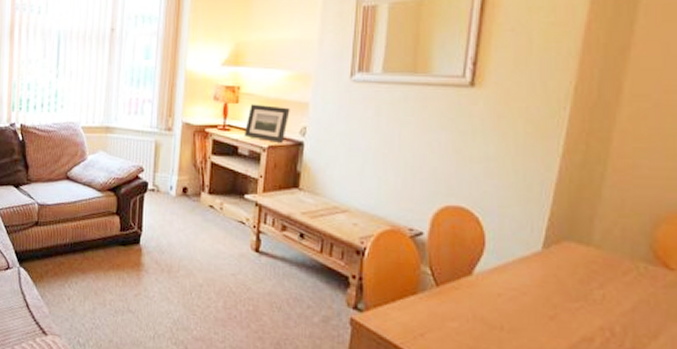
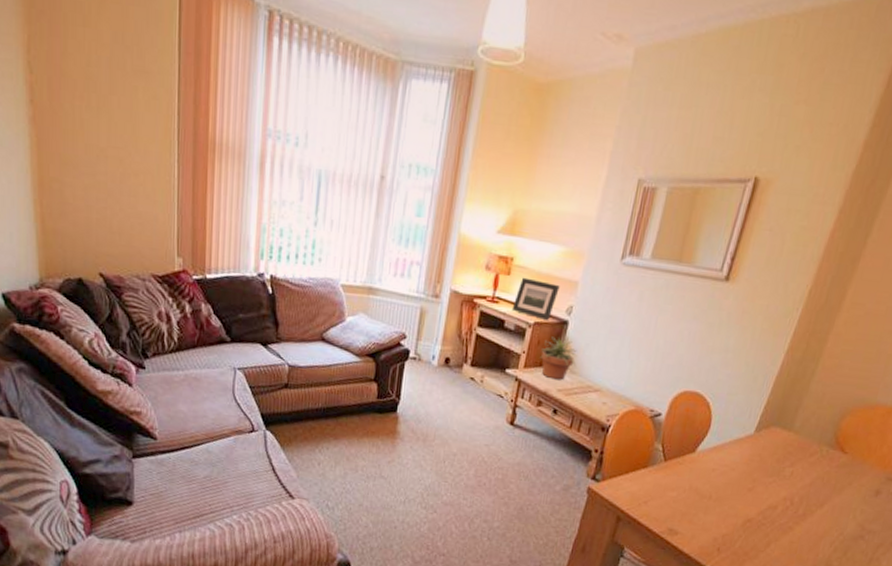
potted plant: none [279,158,318,203] -> present [540,336,577,380]

